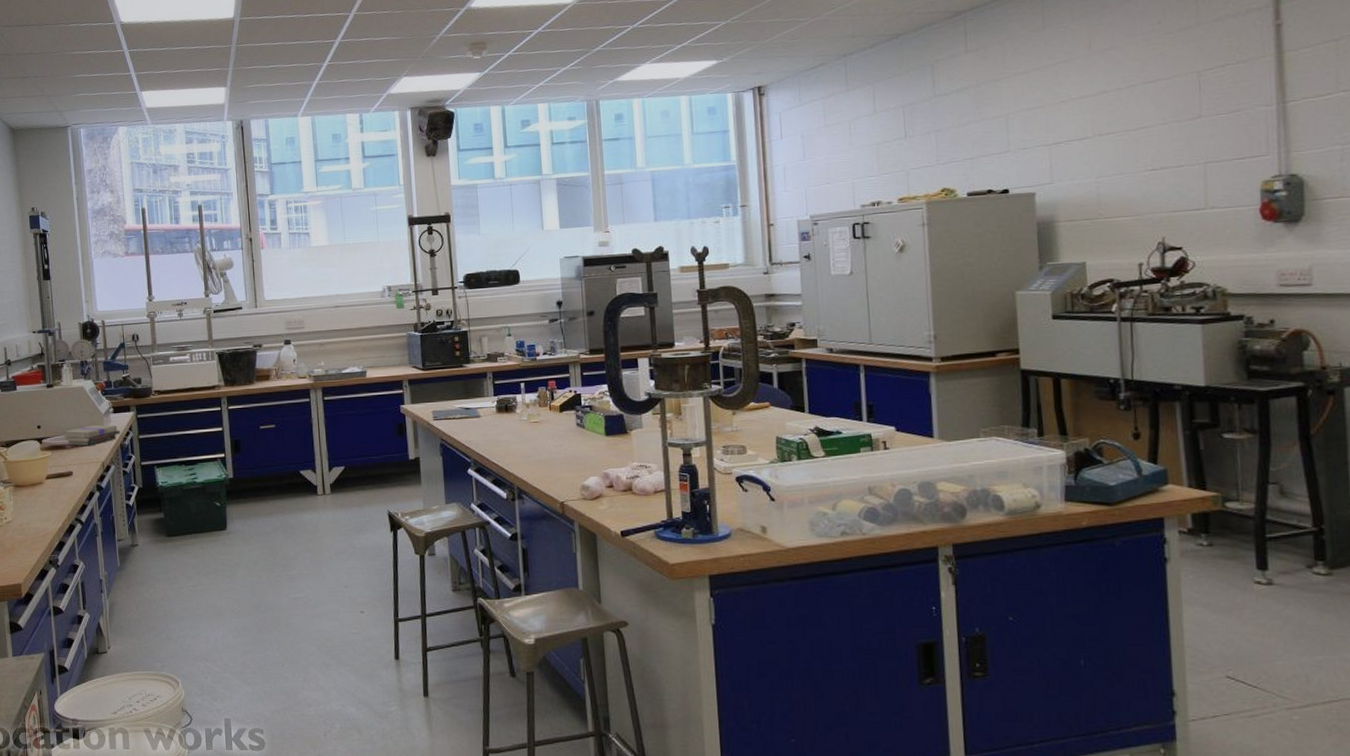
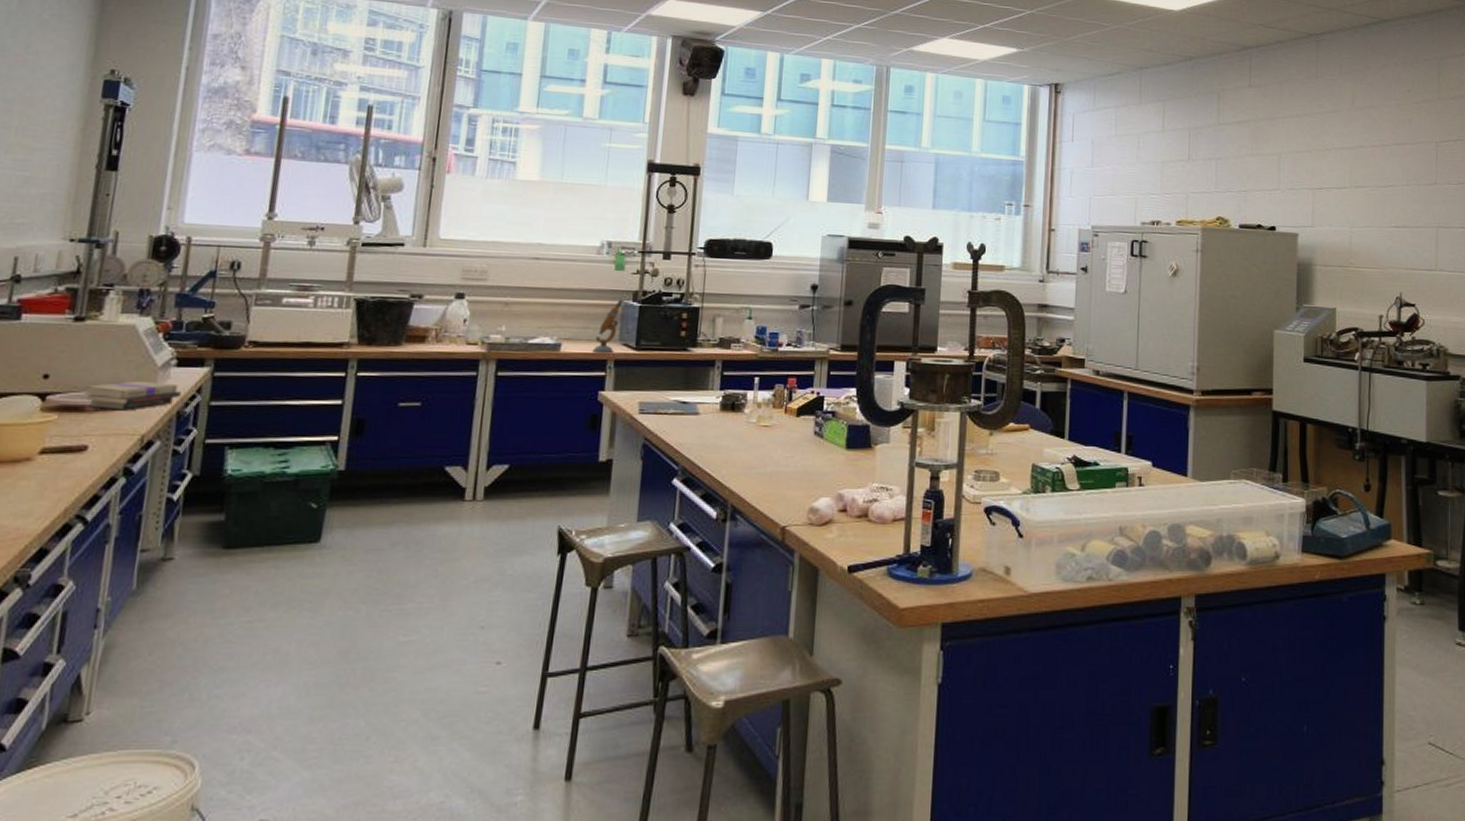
microscope: none [390,331,407,376] -> present [592,299,623,354]

